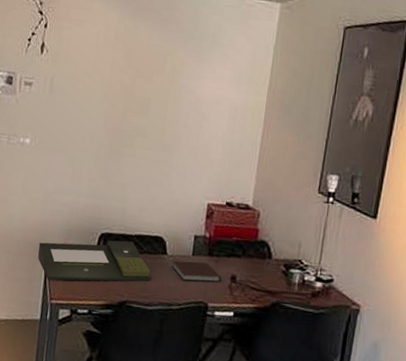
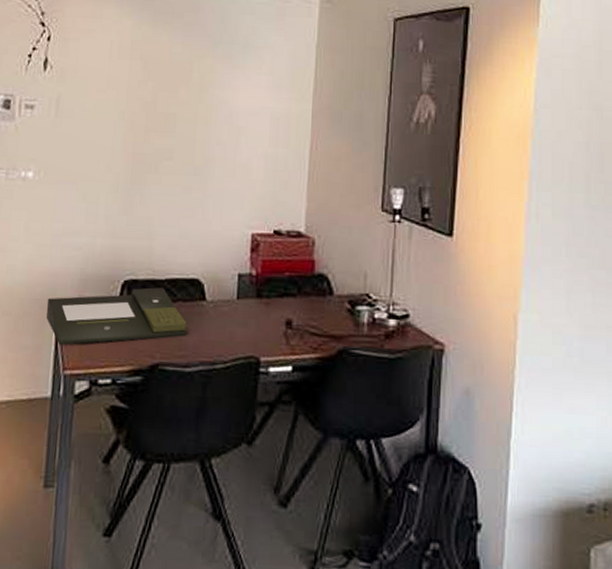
notebook: present [171,260,221,283] -> none [212,306,274,332]

